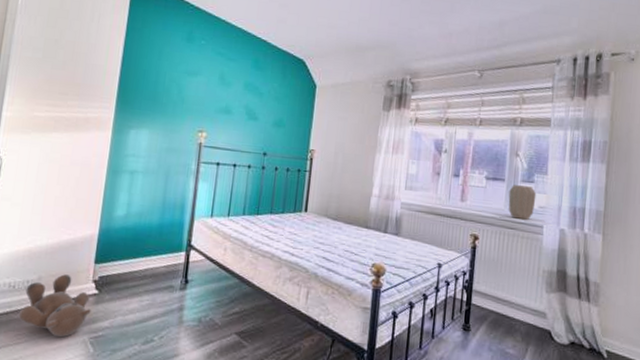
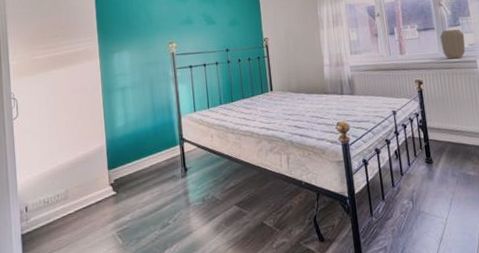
teddy bear: present [18,274,91,337] -> none [56,183,114,236]

